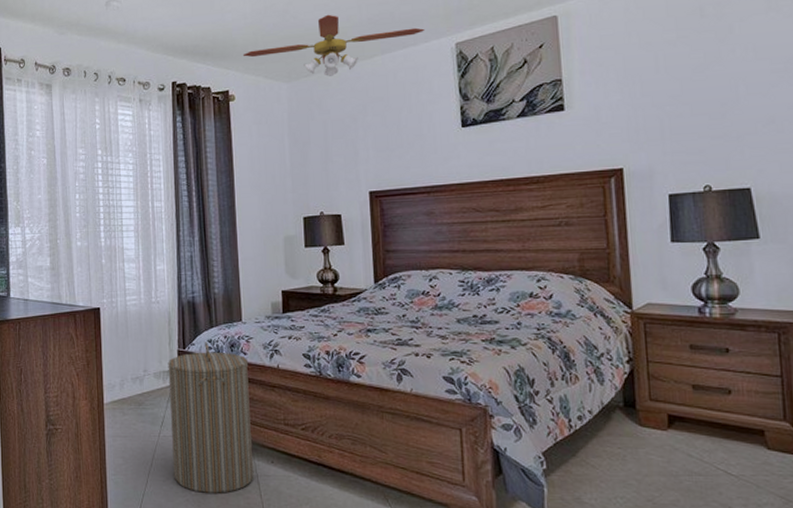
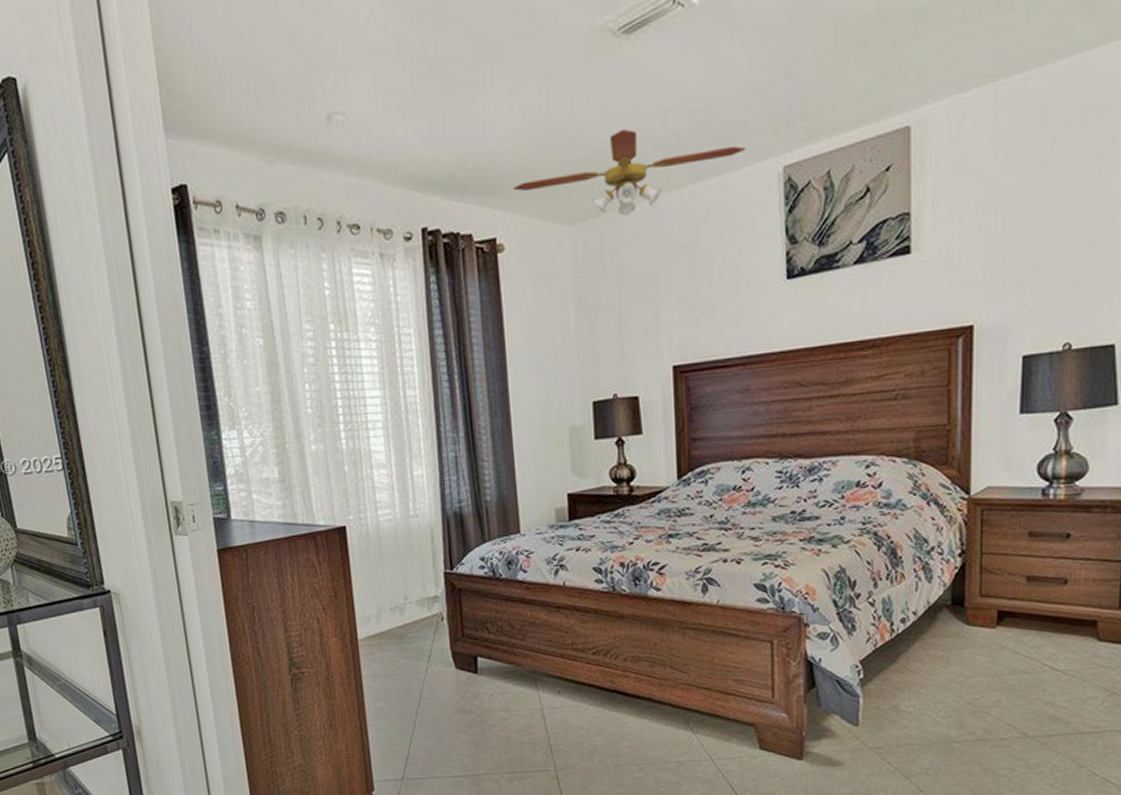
laundry hamper: present [168,342,254,493] -> none [432,560,539,732]

